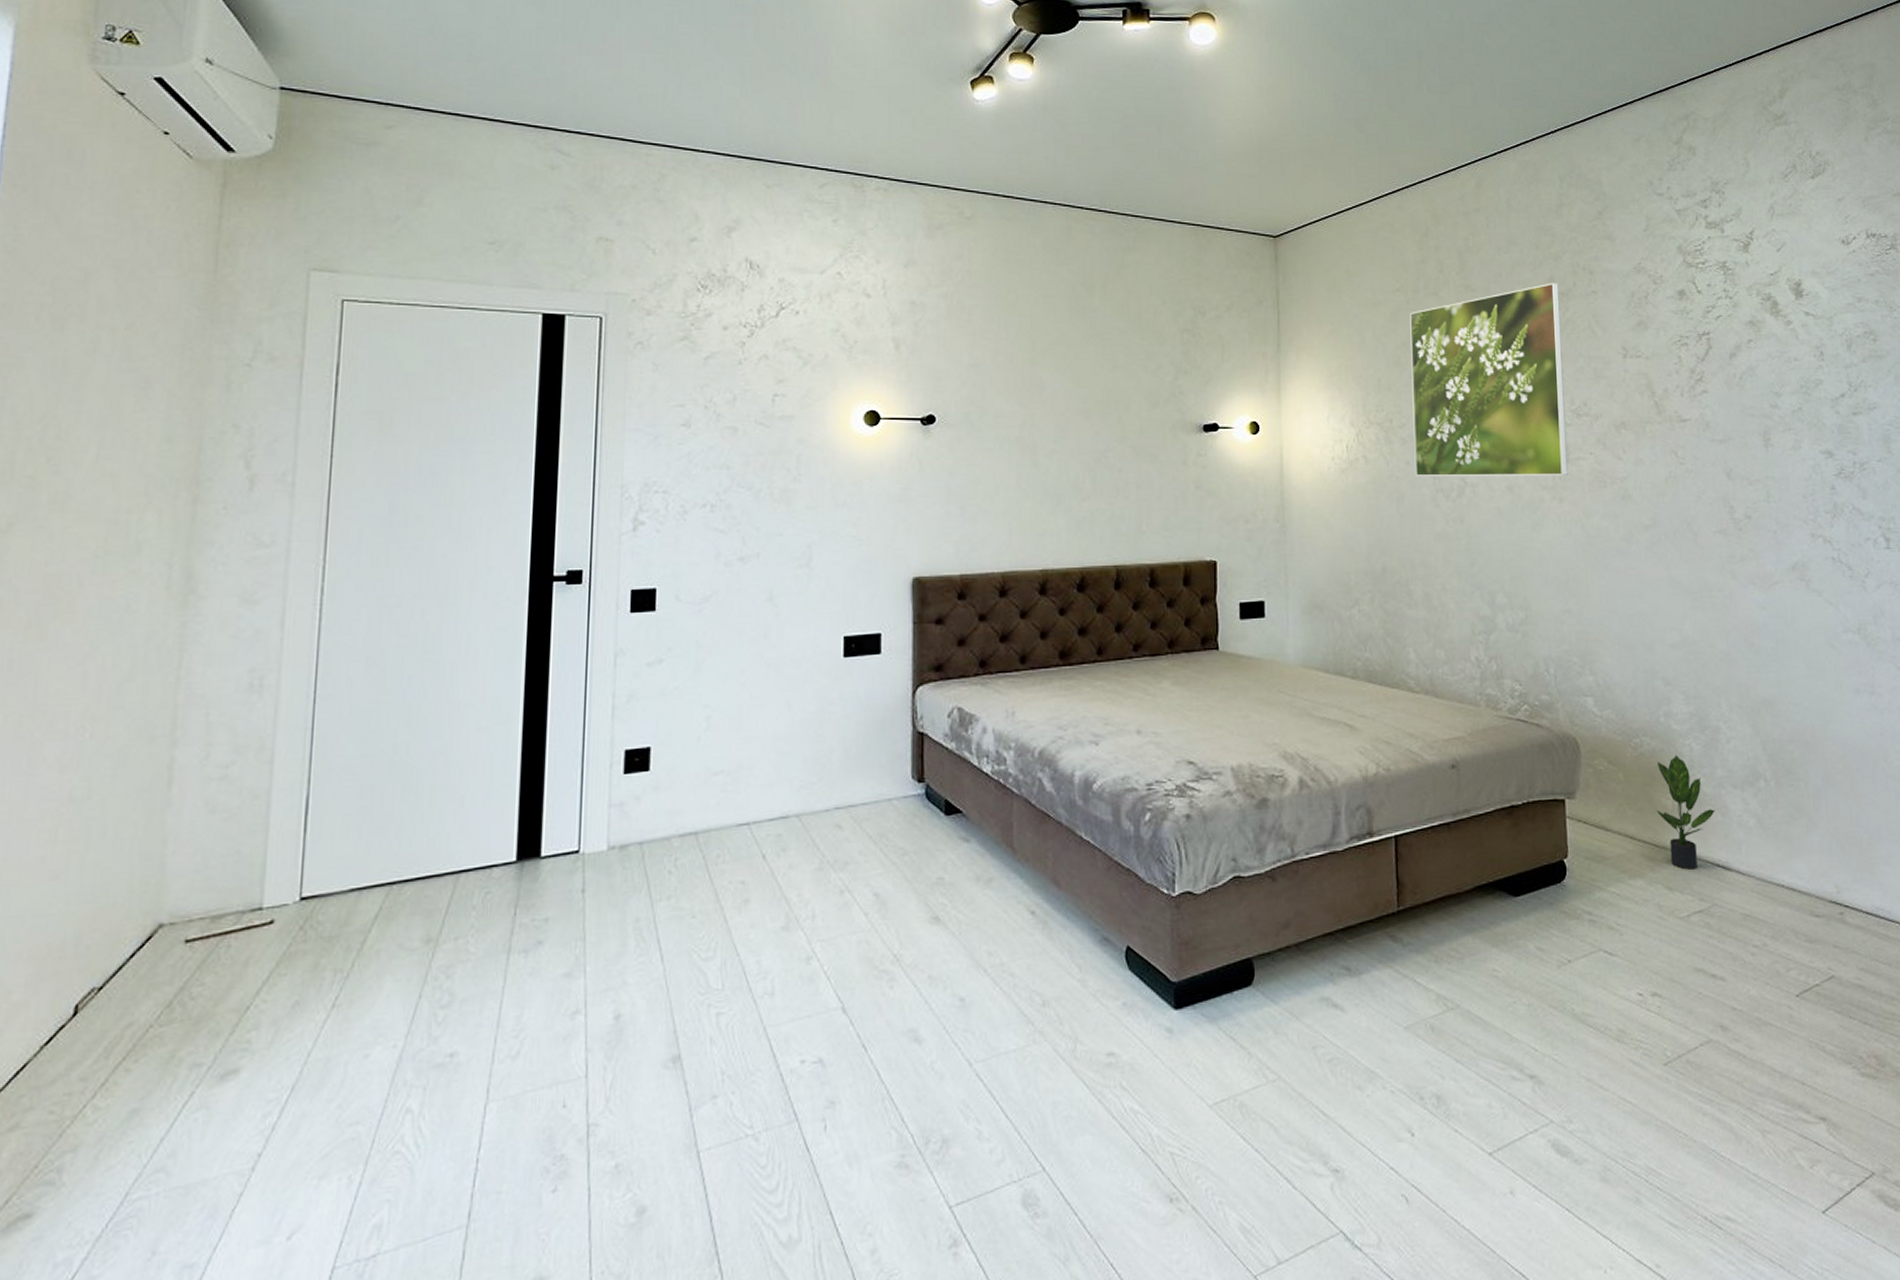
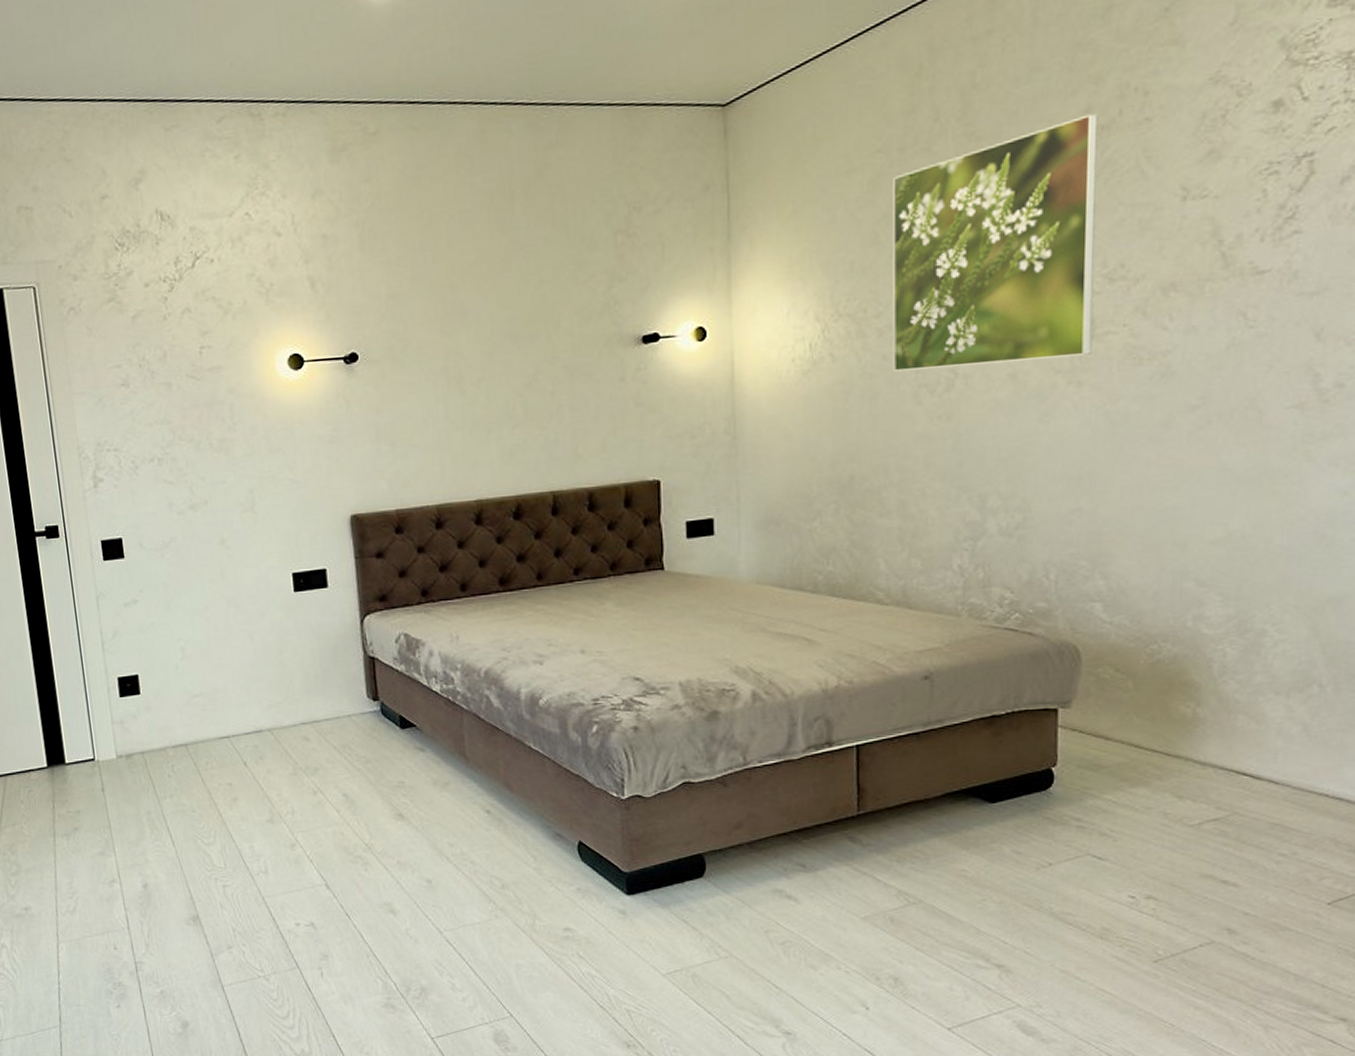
potted plant: present [1656,755,1715,870] -> none [1171,661,1248,778]

